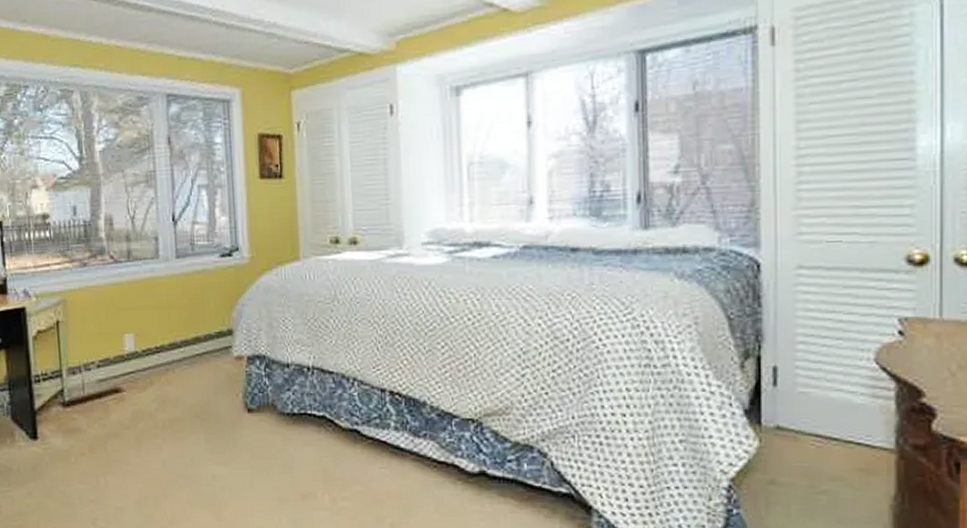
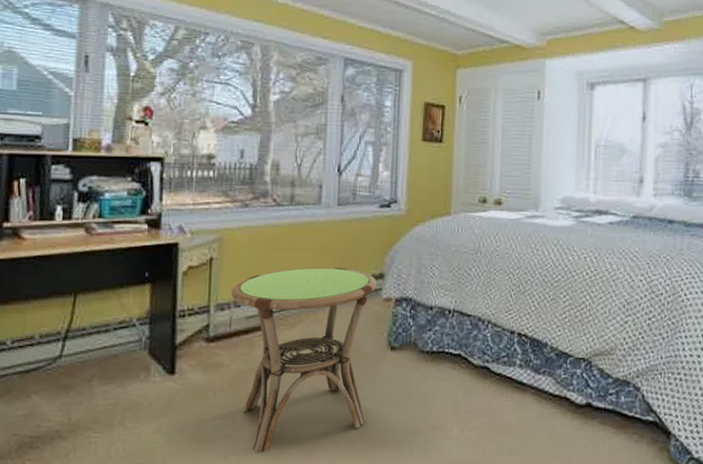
side table: none [80,325,230,519] -> present [230,267,377,453]

